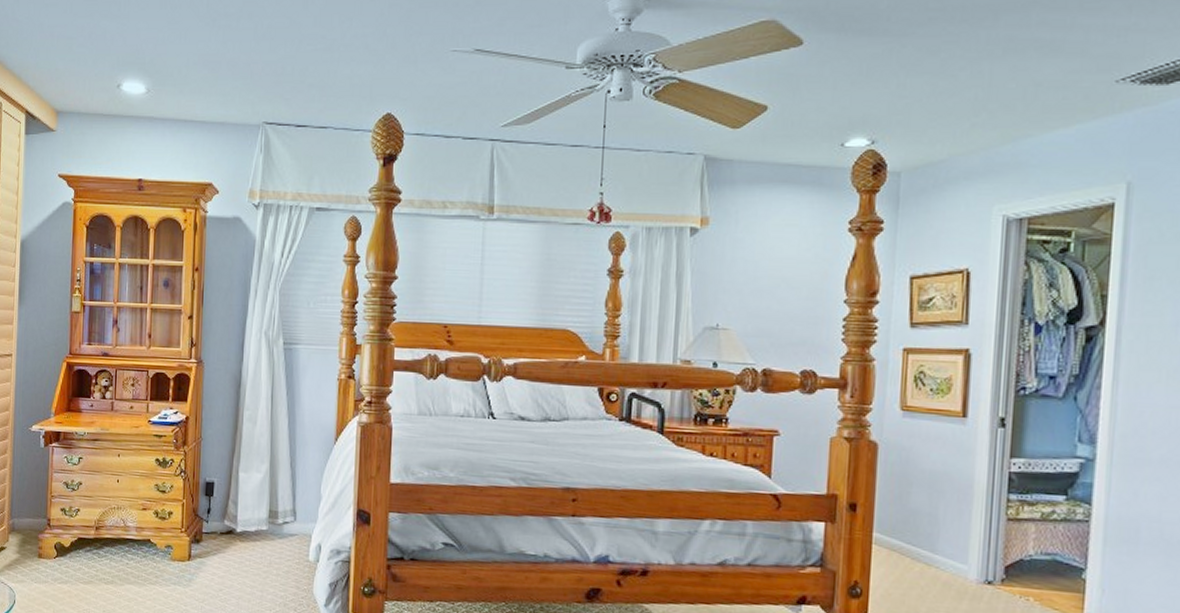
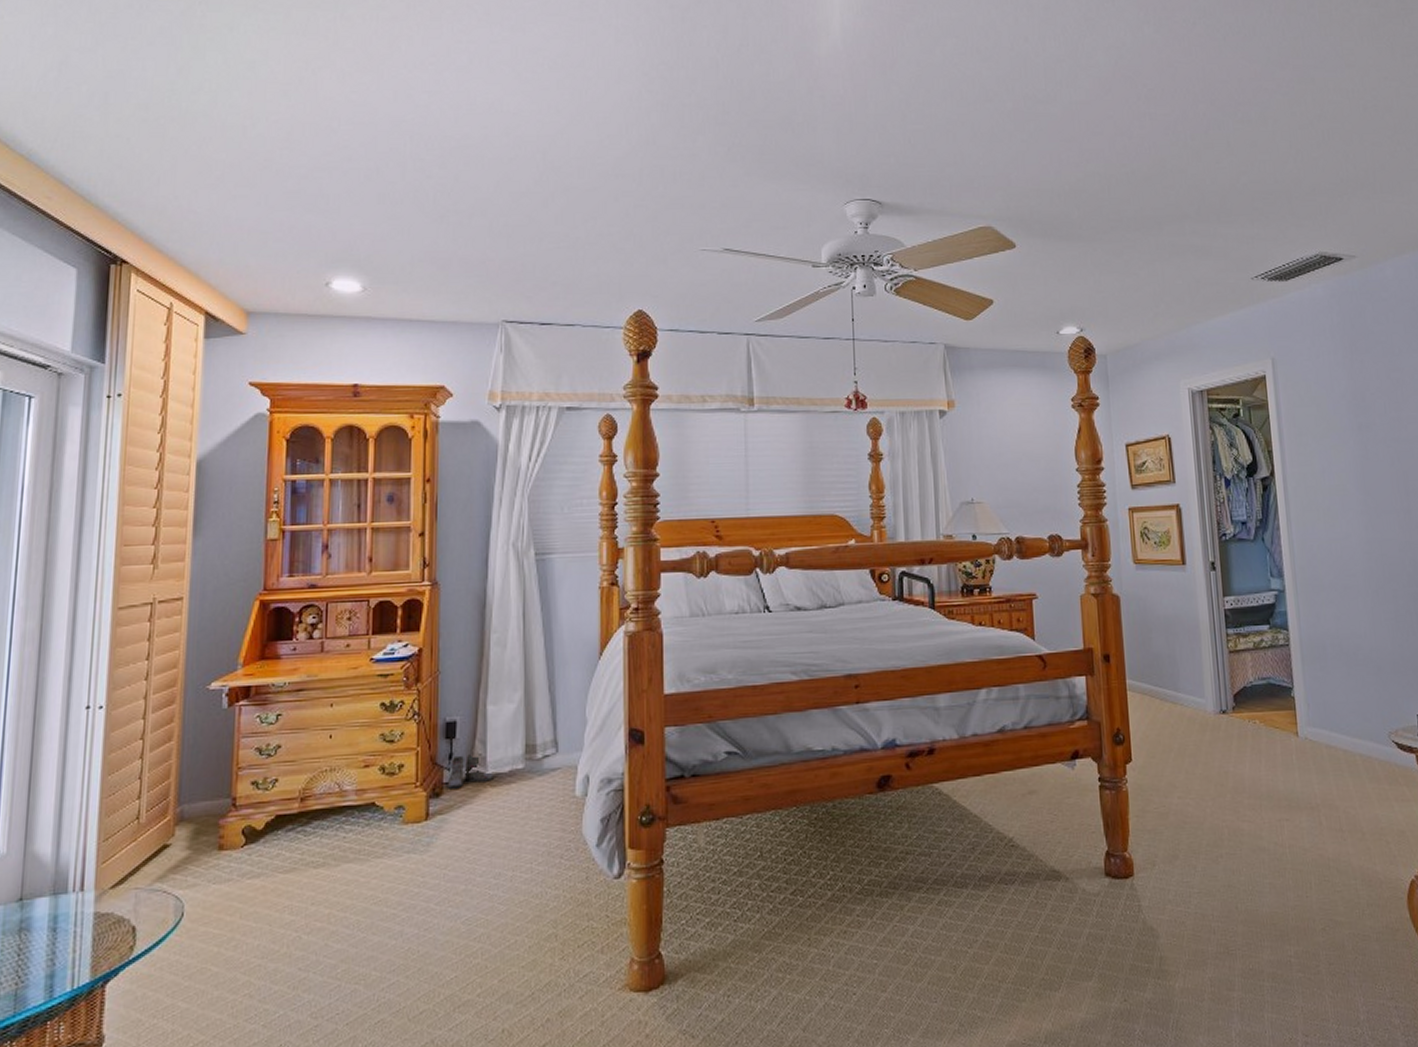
boots: none [205,510,243,539] -> present [447,752,494,789]

